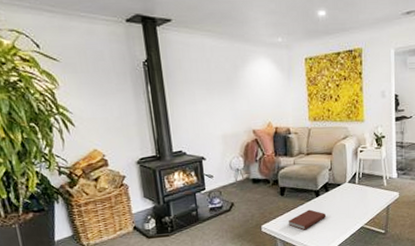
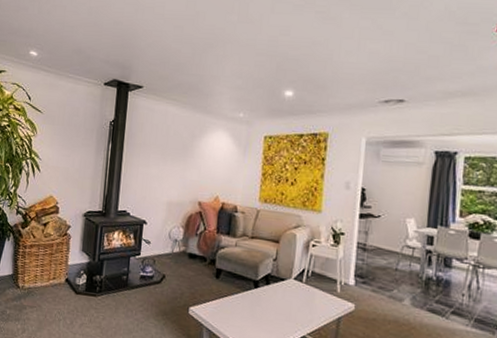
book: present [288,209,326,230] -> none [218,300,262,324]

